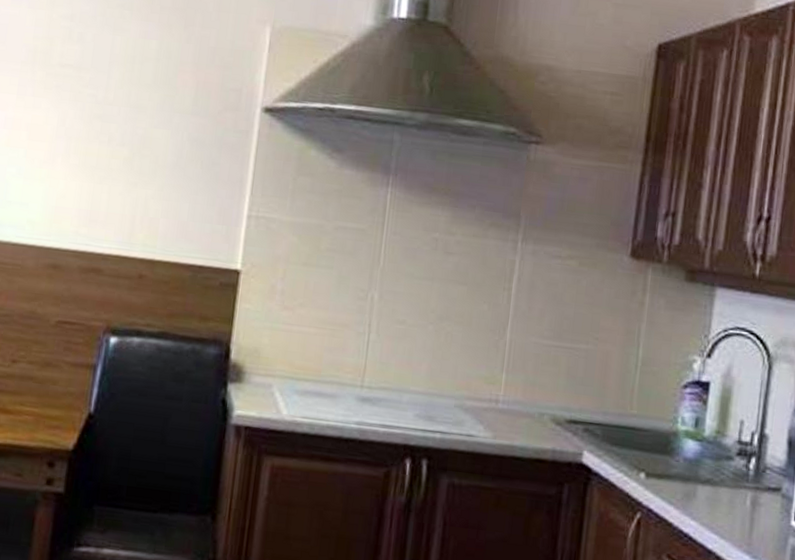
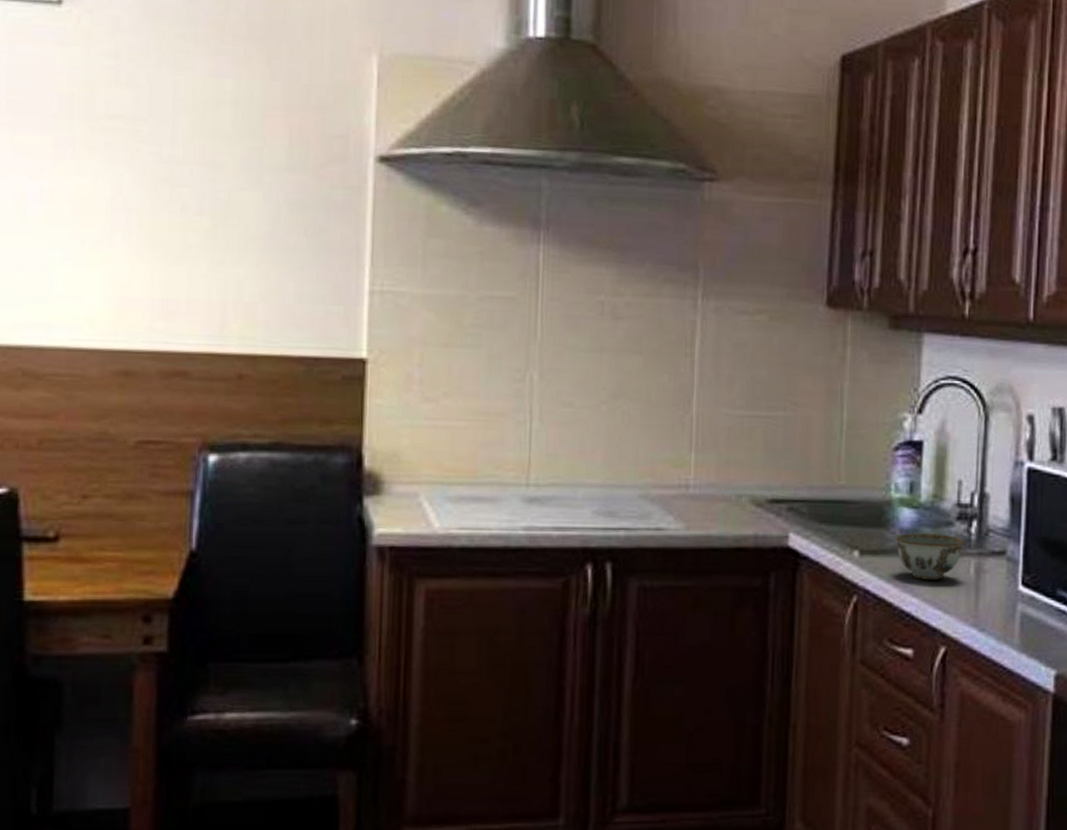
bowl: none [679,462,743,508] -> present [895,533,964,580]

